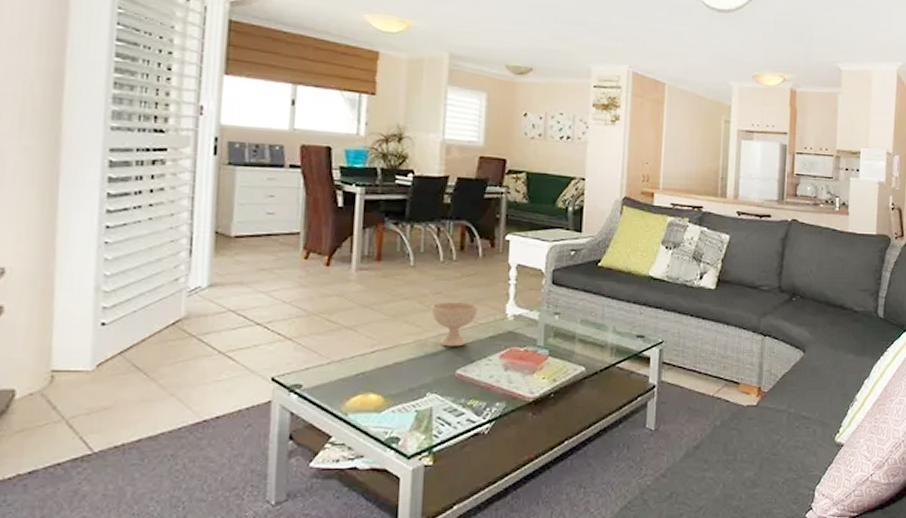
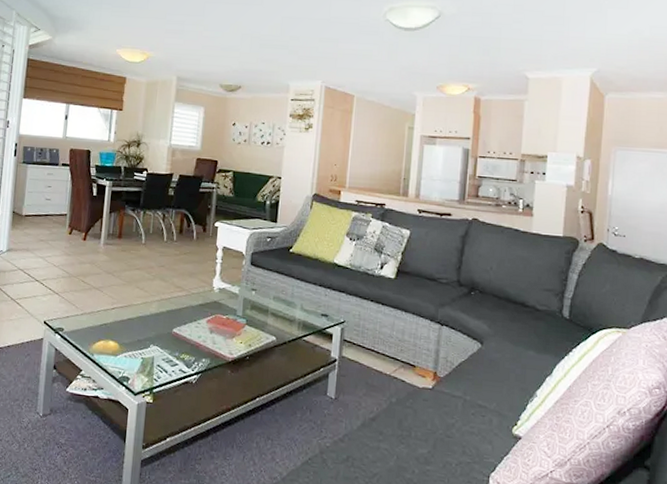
bowl: present [431,302,478,347] -> none [156,273,192,311]

